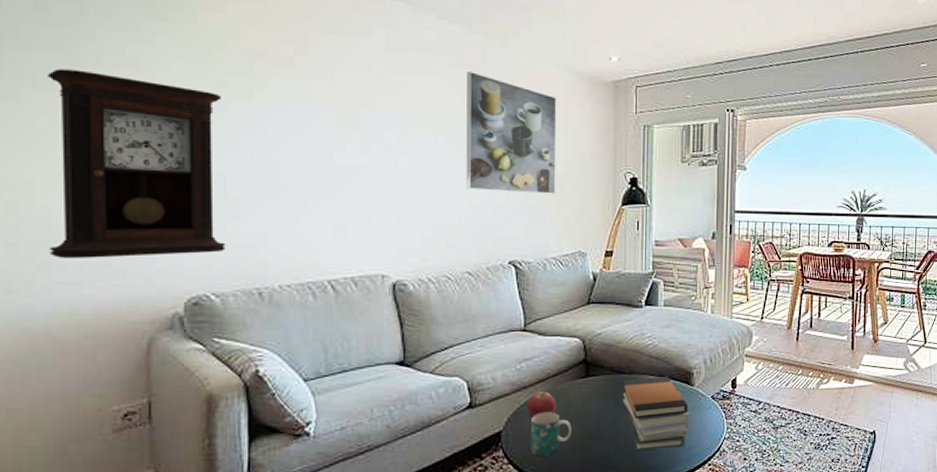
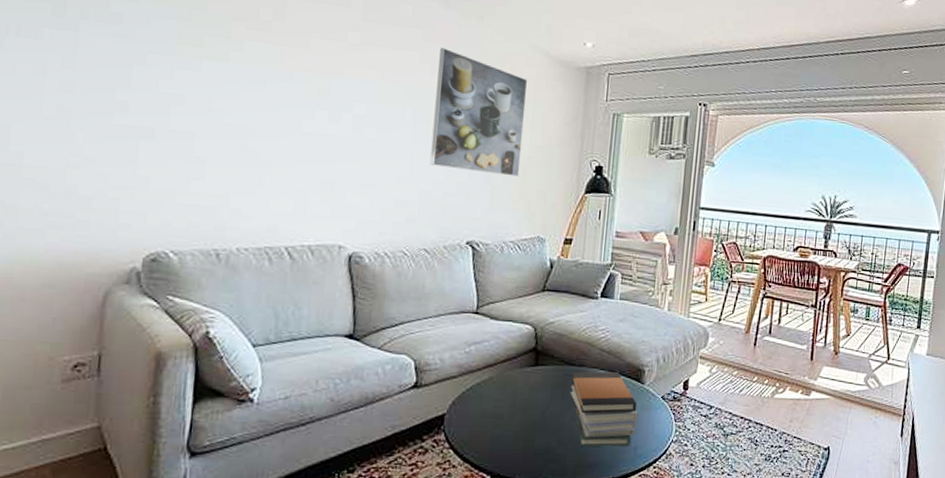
pendulum clock: present [48,68,226,258] -> none [18,18,197,211]
apple: present [527,392,557,419] -> none [472,377,503,404]
mug: present [531,411,572,456] -> none [473,398,516,443]

